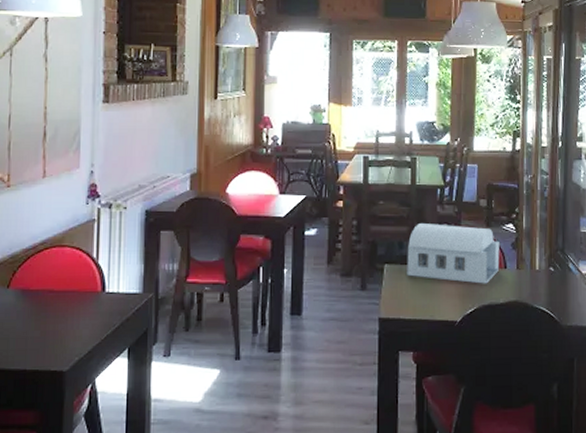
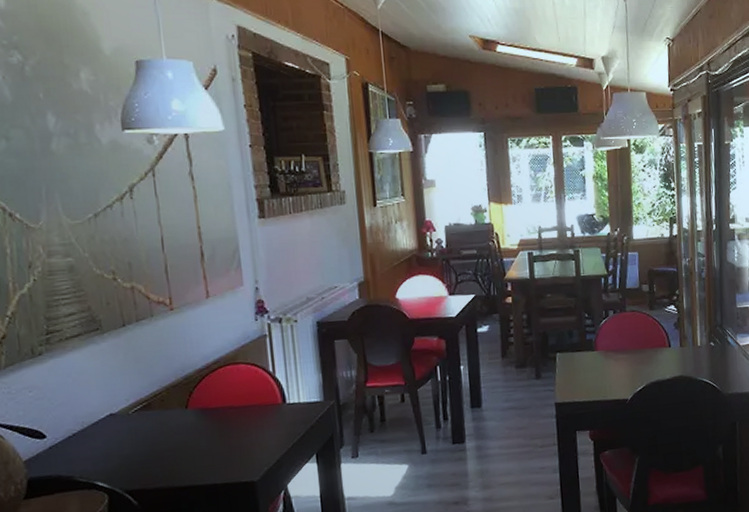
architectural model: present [407,222,500,284] -> none [577,311,664,363]

